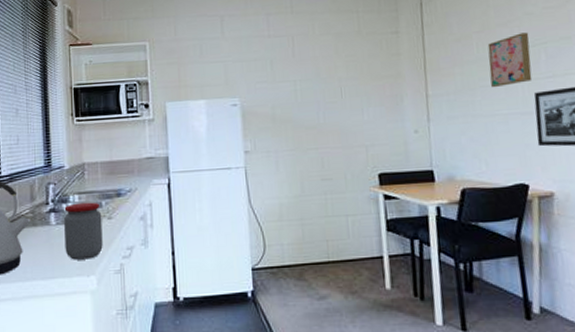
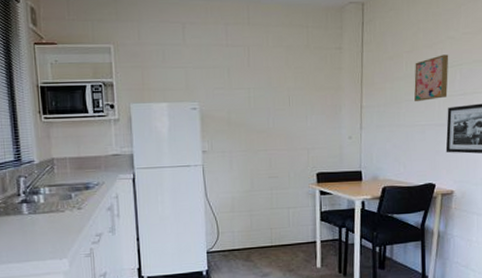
jar: present [63,202,103,260] -> none [35,194,74,245]

